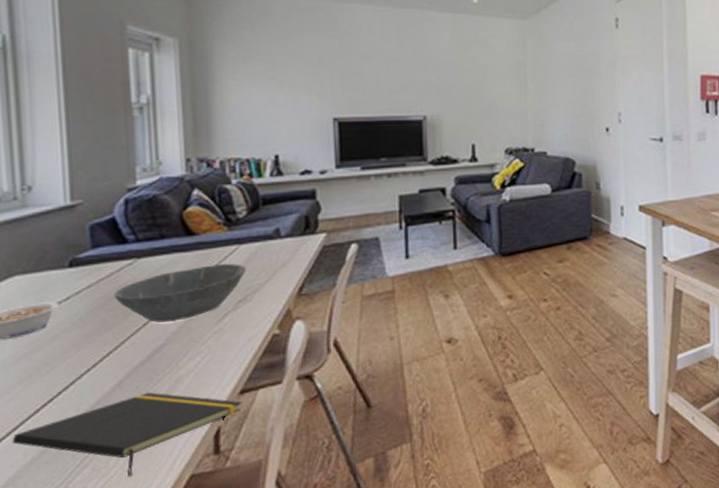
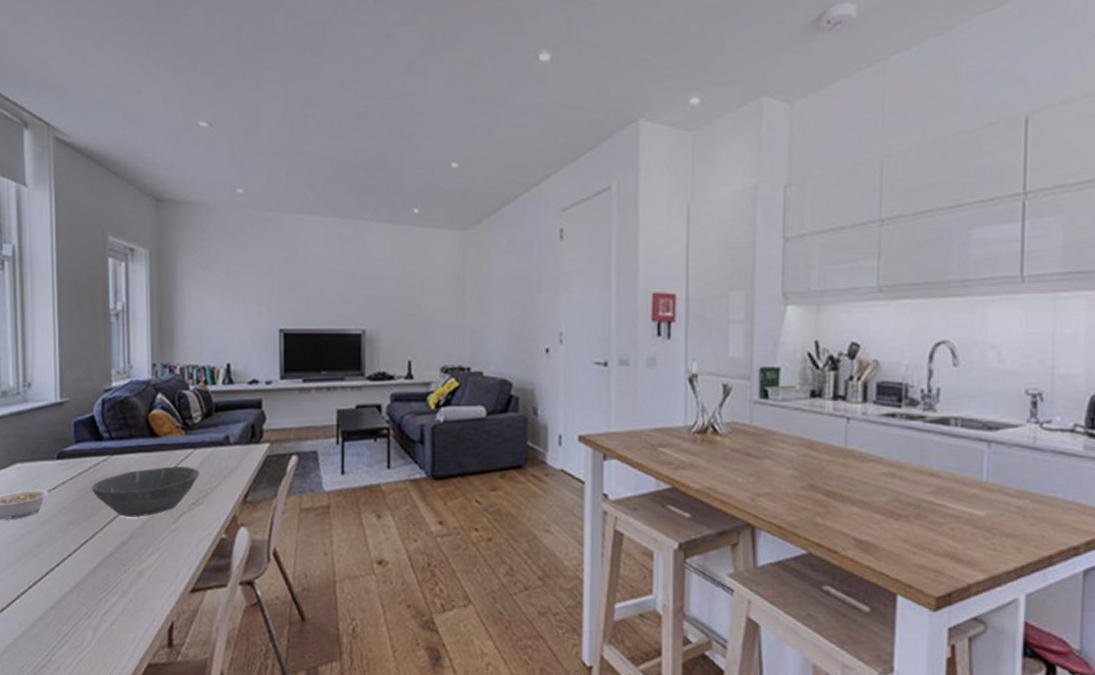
notepad: present [12,392,242,477] -> none [11,581,193,658]

